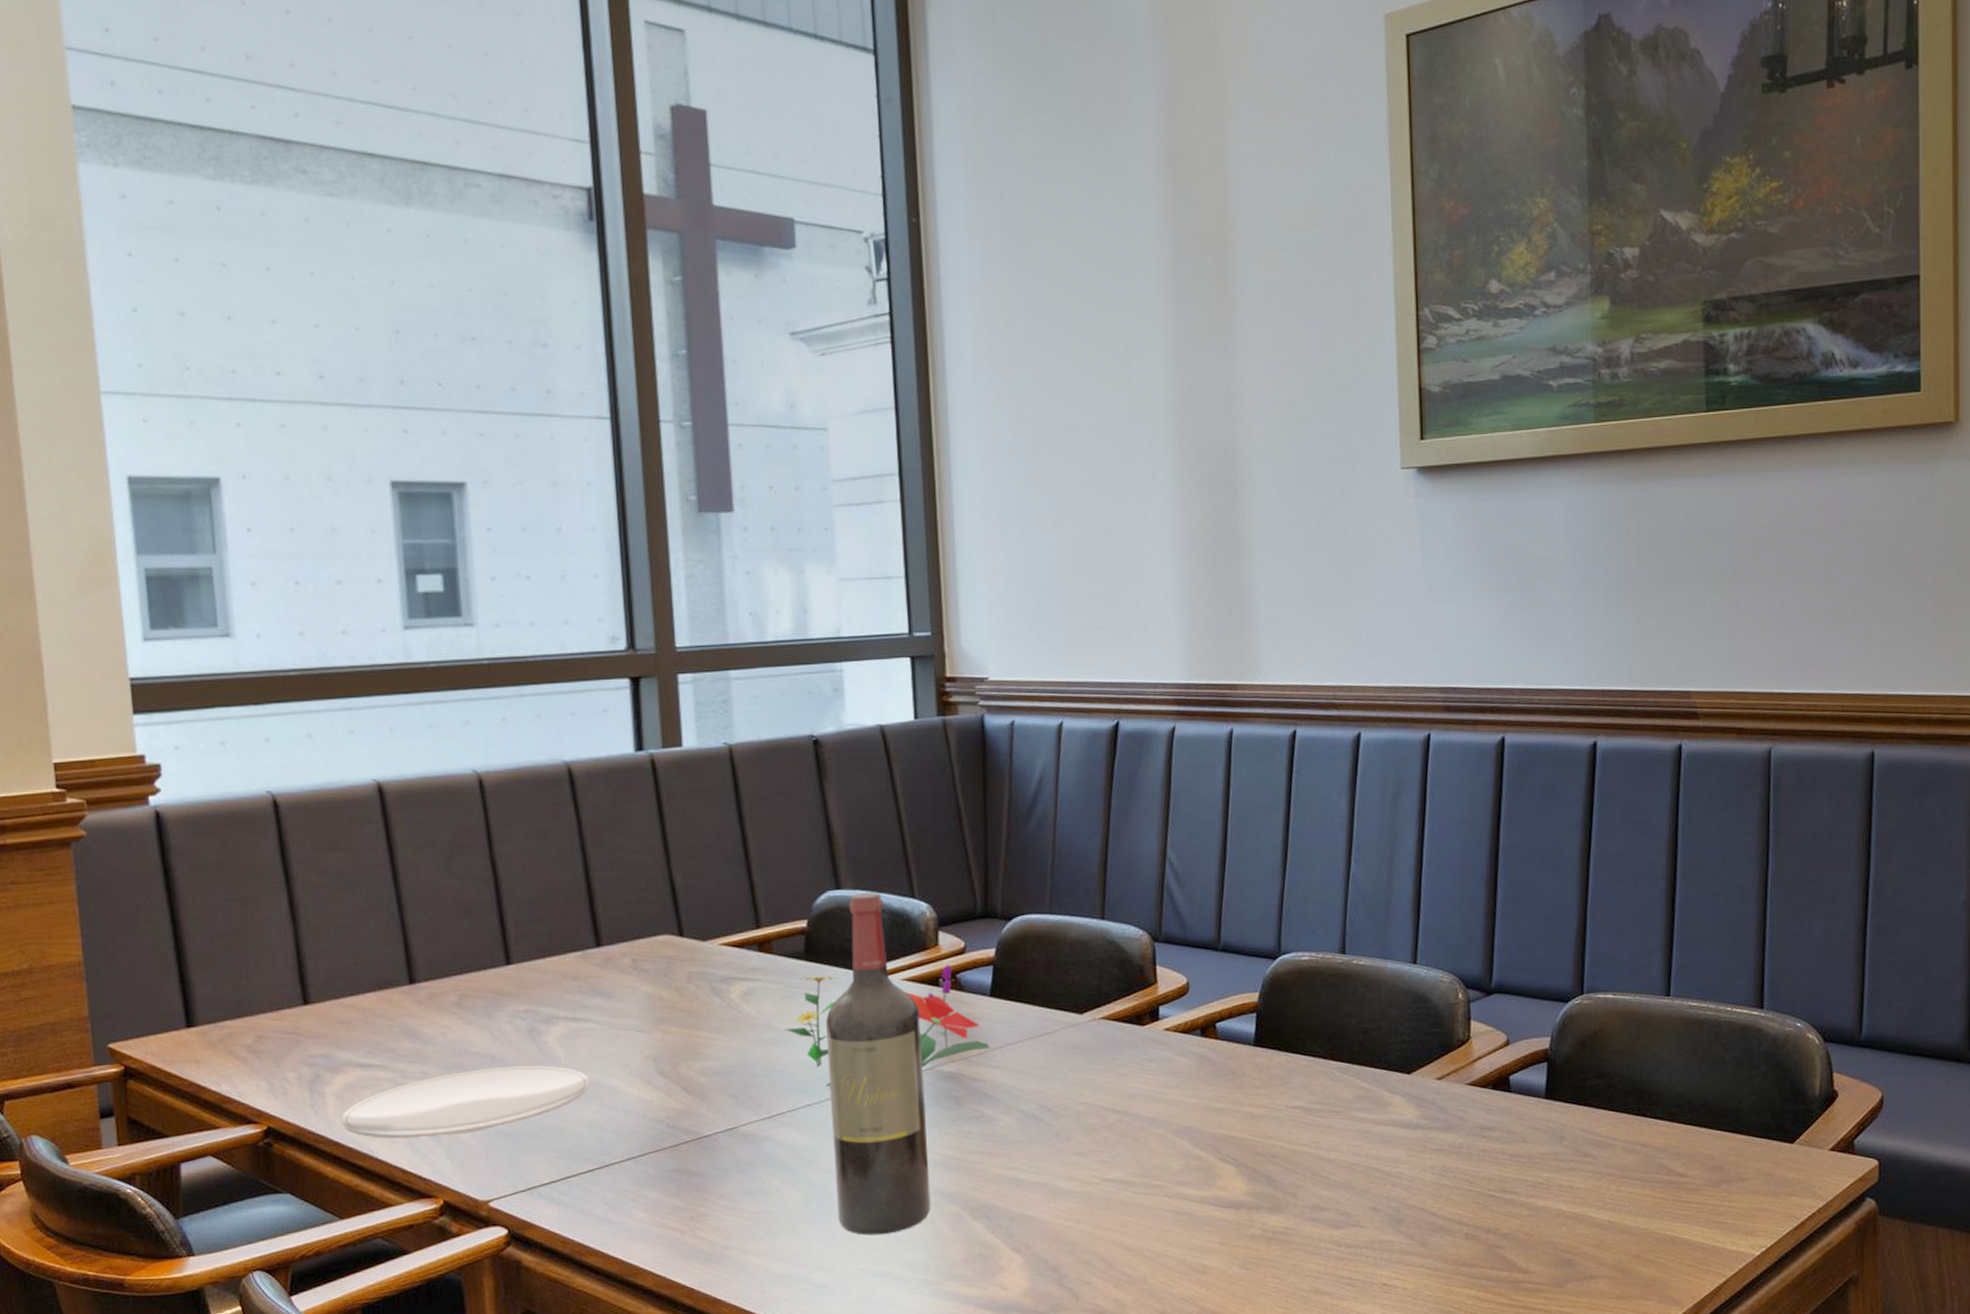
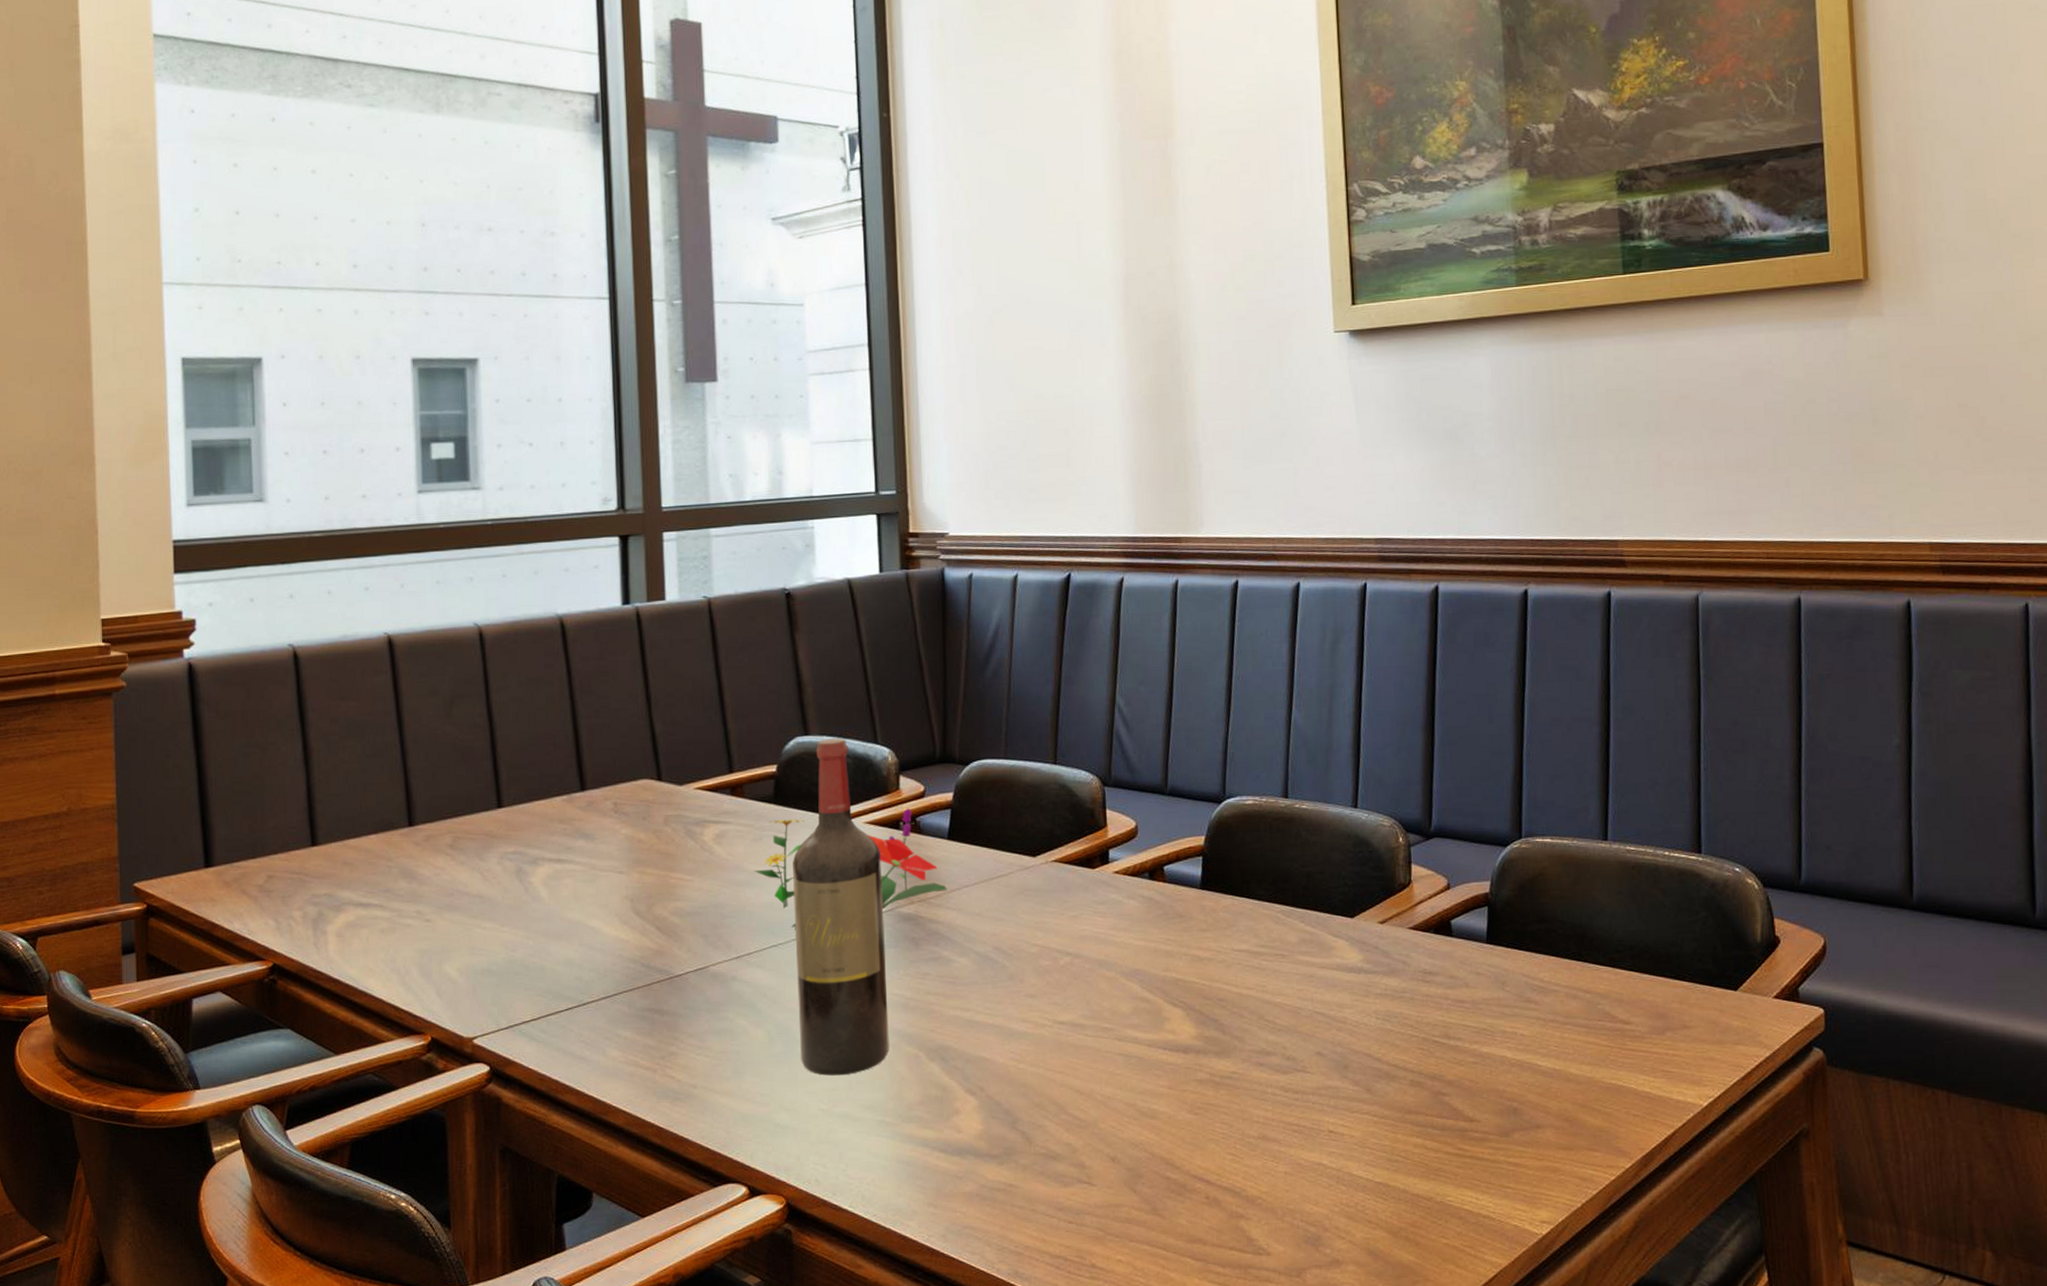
plate: present [340,1065,591,1138] -> none [340,905,572,976]

